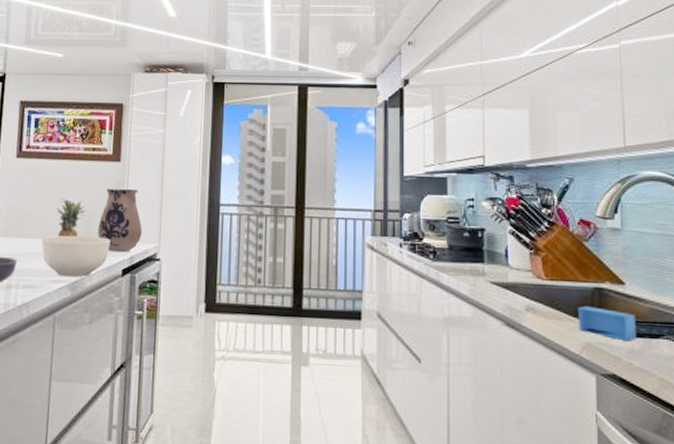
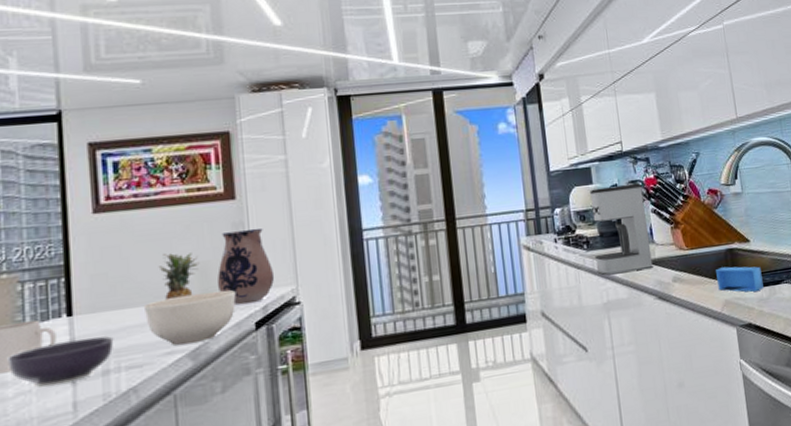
coffee maker: none [441,200,504,293] -> present [590,182,653,276]

